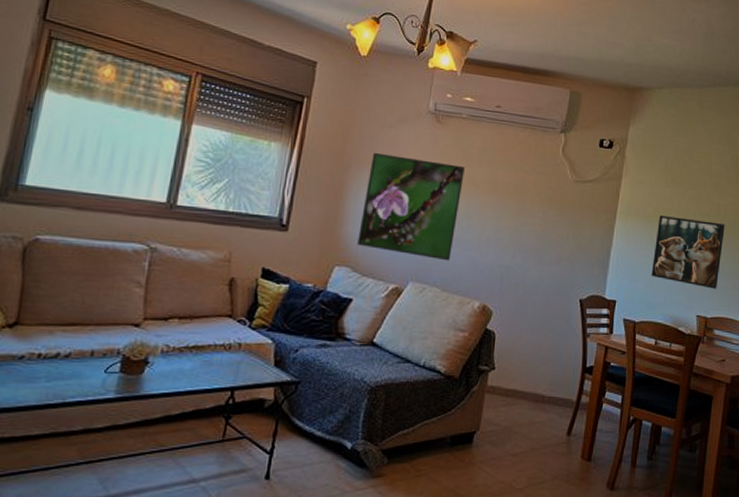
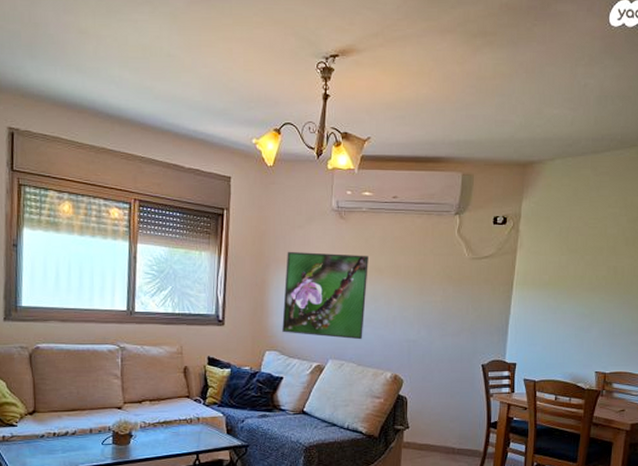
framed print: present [651,214,725,289] -> none [549,282,622,346]

